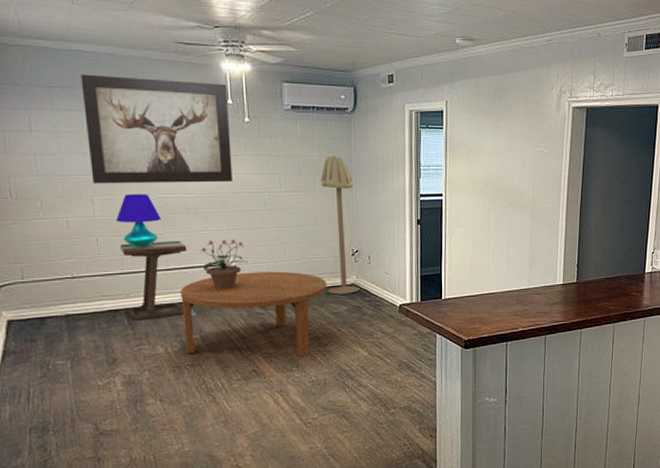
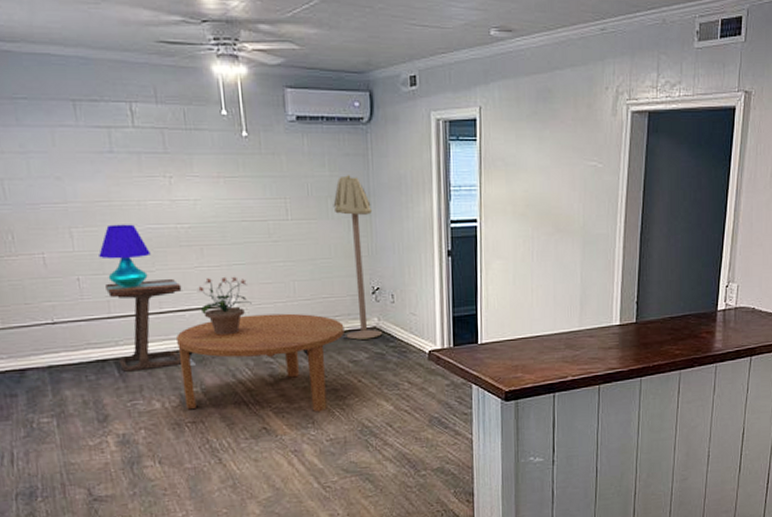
wall art: present [80,74,233,184] -> none [48,82,231,214]

